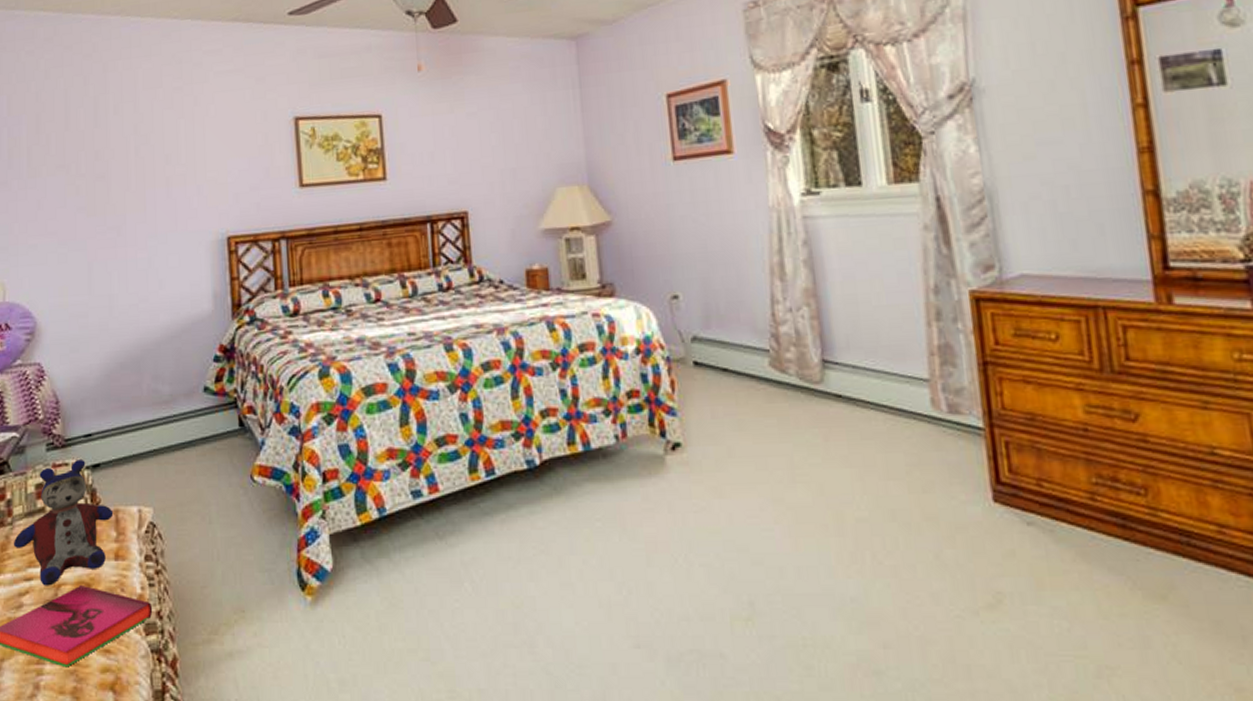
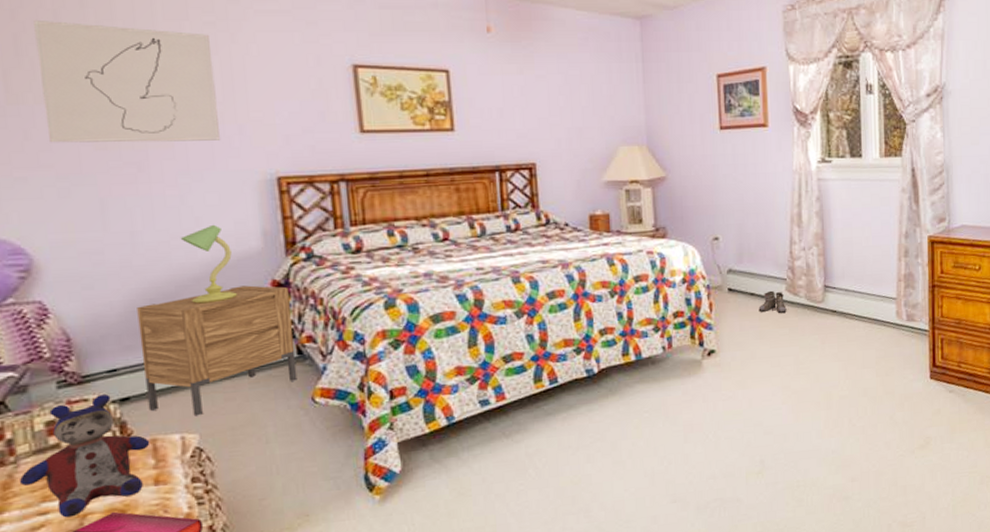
wall art: none [51,99,183,212] -> present [34,19,221,143]
nightstand: none [110,350,239,488] -> present [137,285,298,417]
table lamp: none [146,286,190,369] -> present [180,224,237,304]
boots: none [734,365,773,397] -> present [758,290,787,314]

